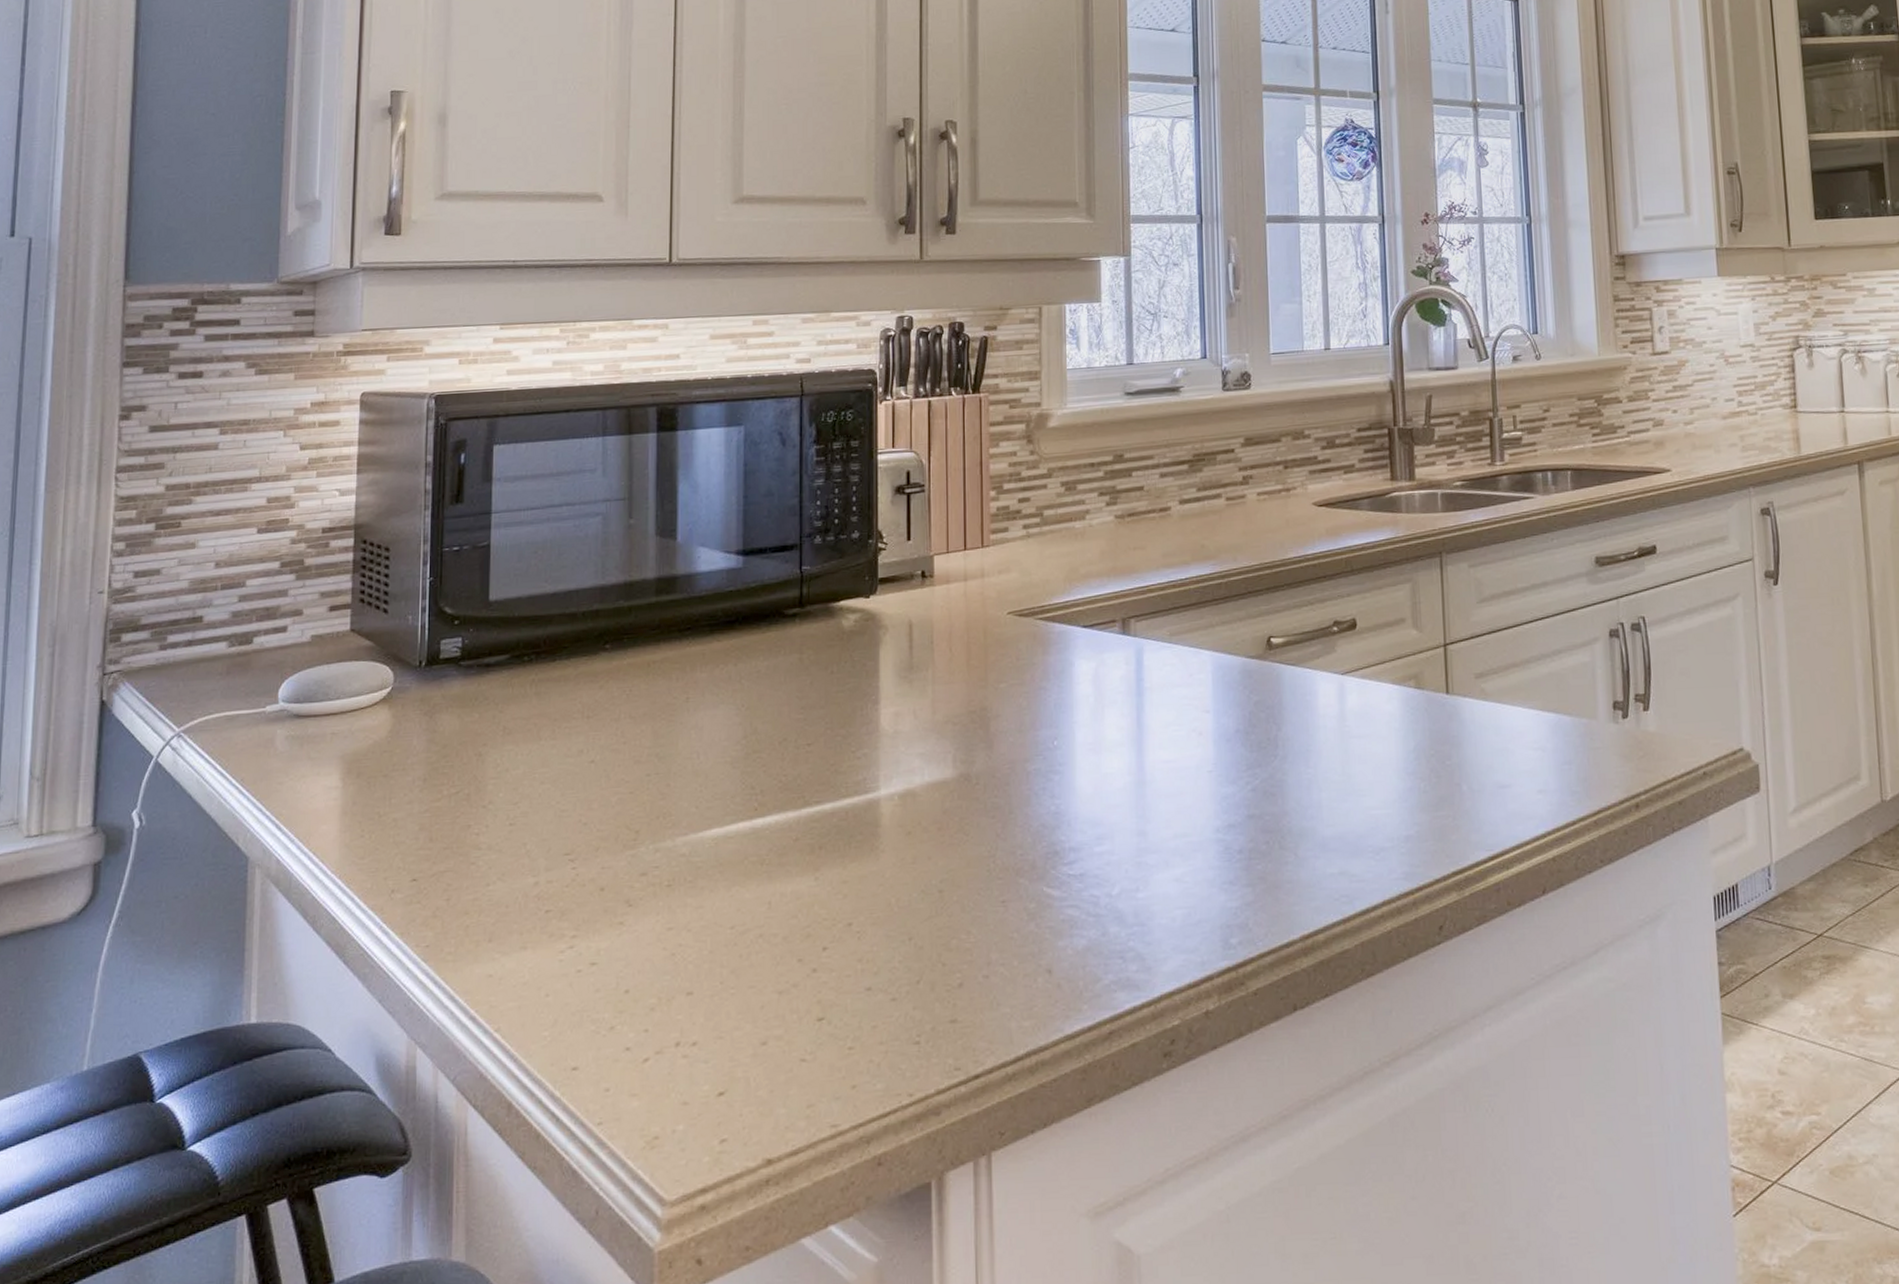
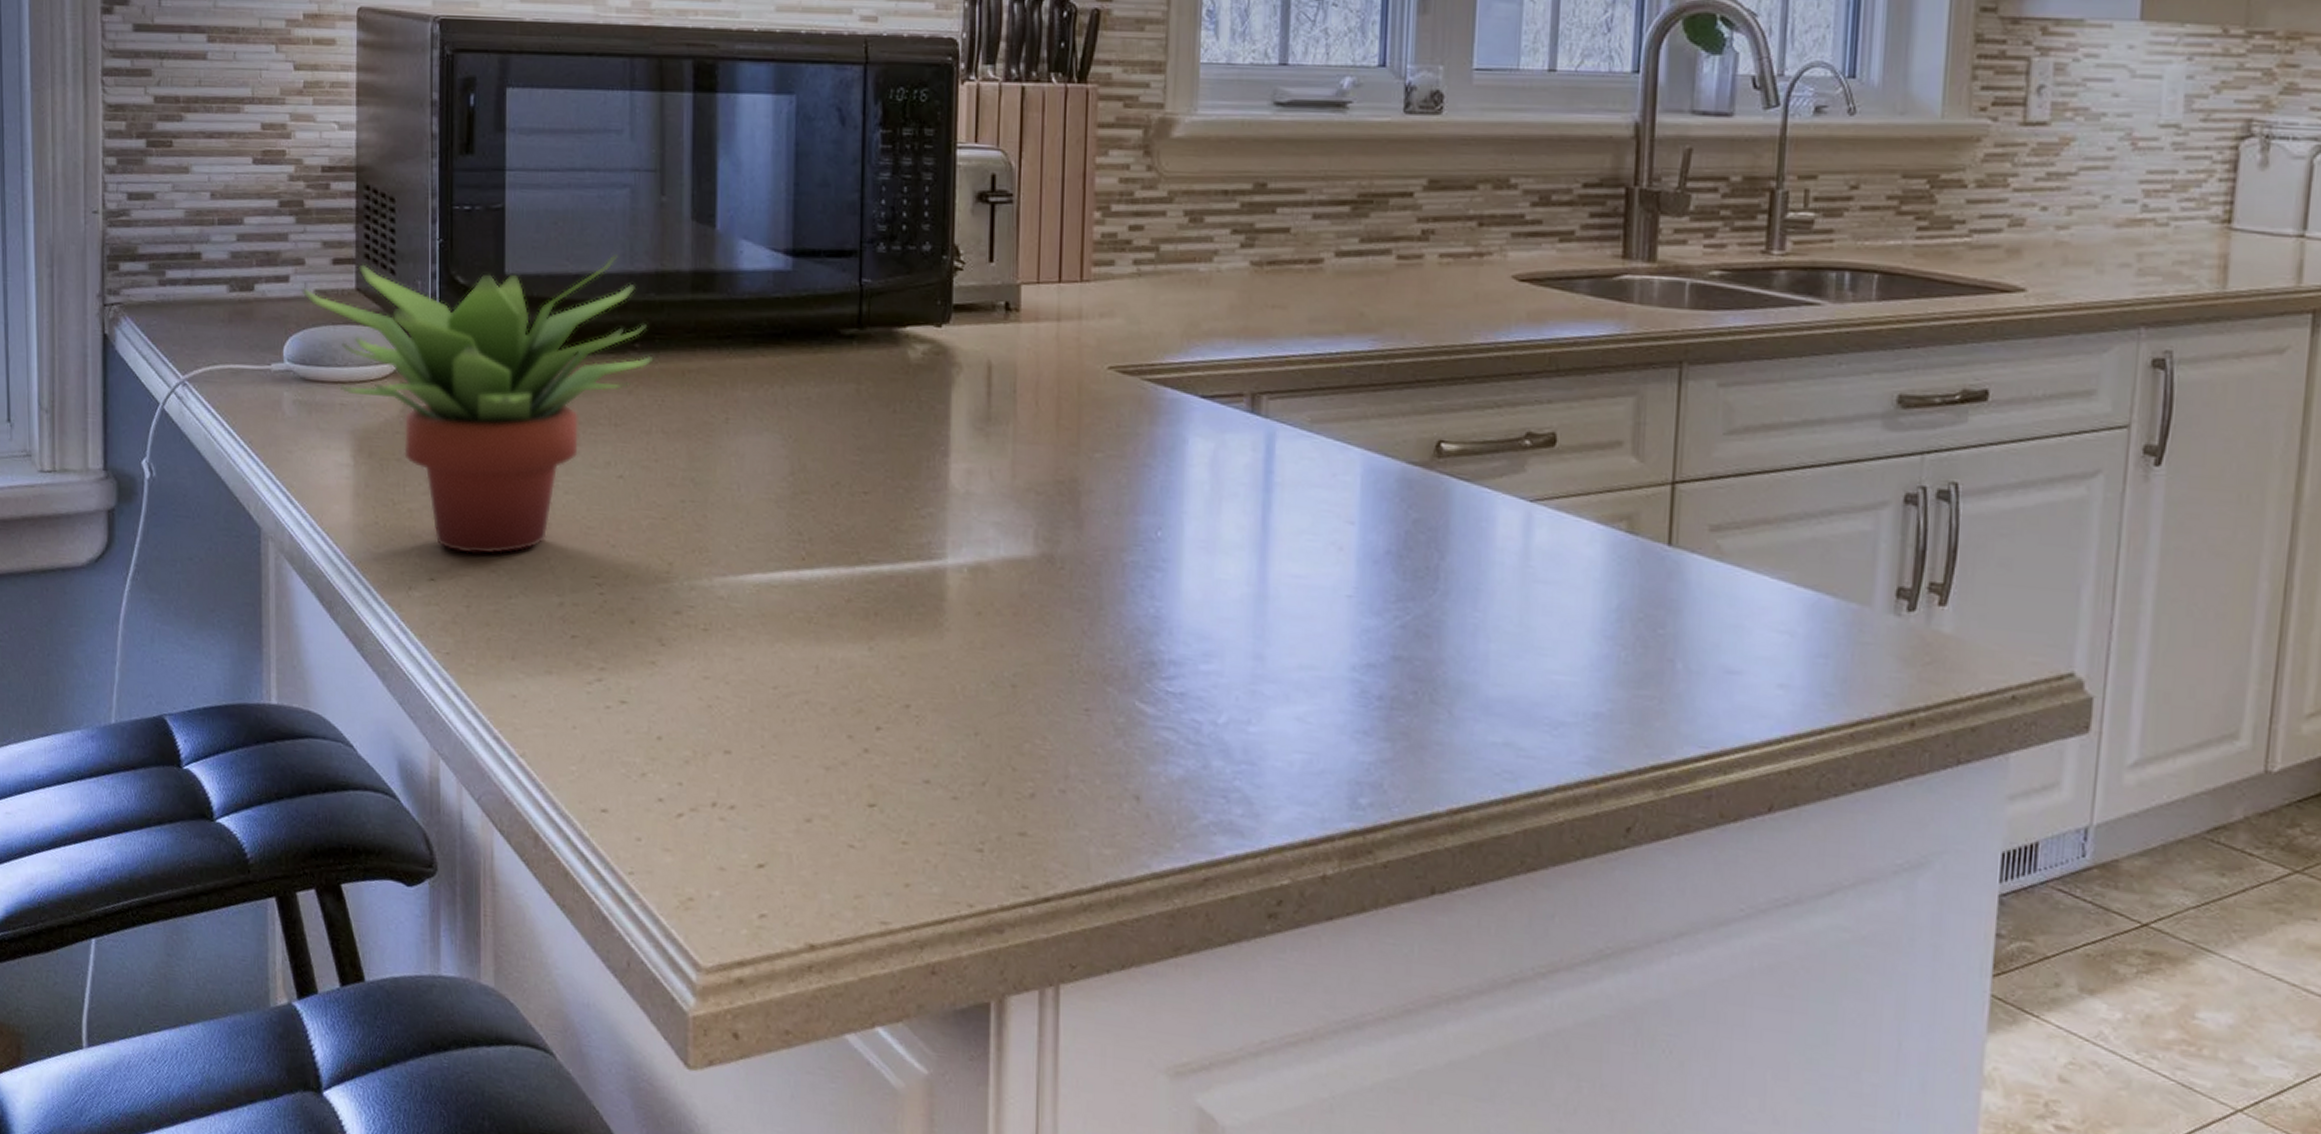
succulent plant: none [298,572,623,851] -> present [302,254,654,554]

